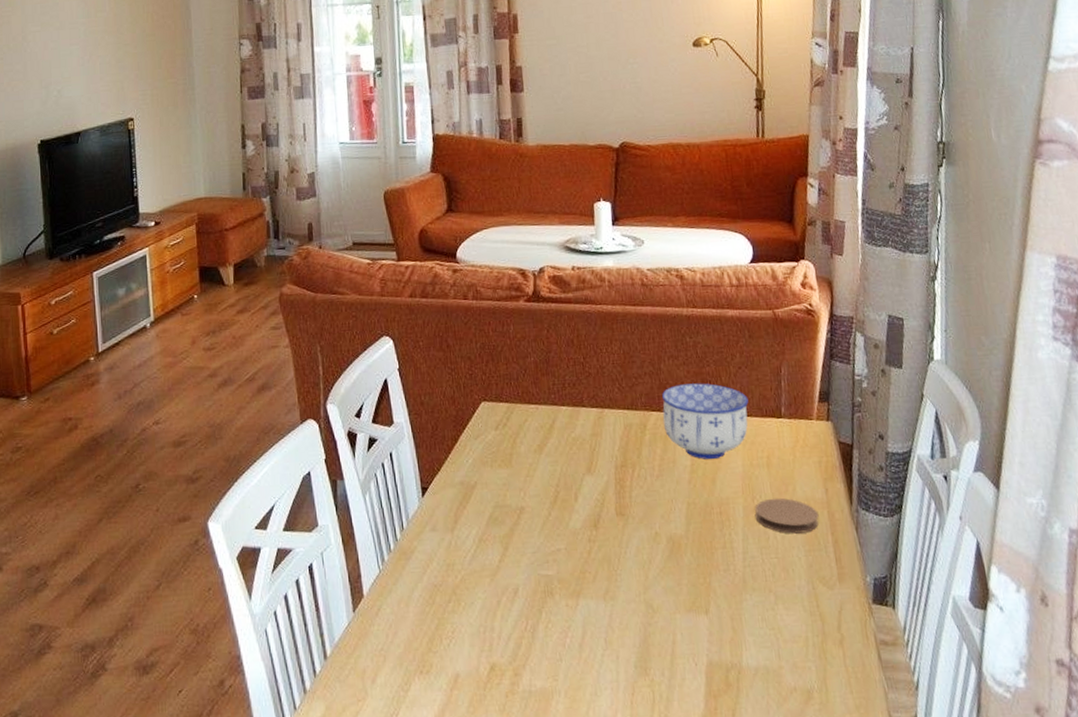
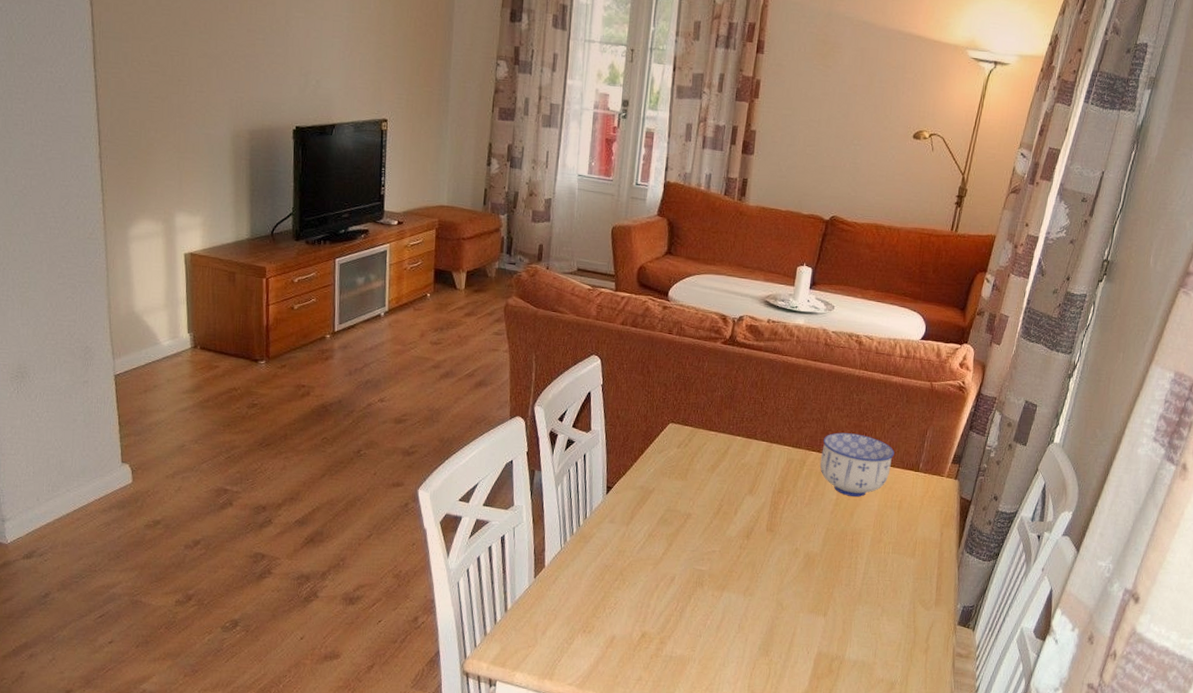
coaster: present [754,498,819,534] -> none [879,534,931,565]

